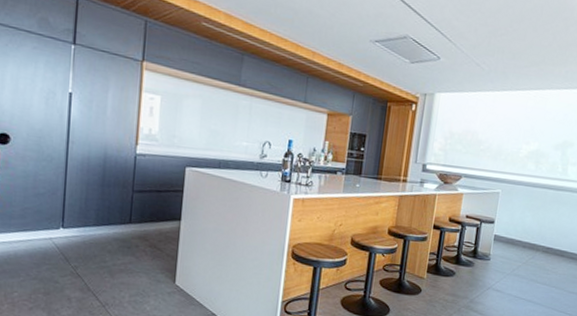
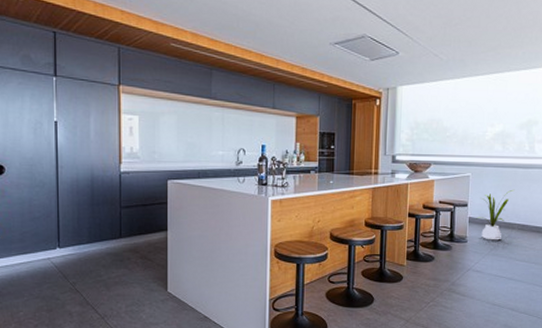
house plant: none [501,210,544,261] -> present [476,189,515,240]

